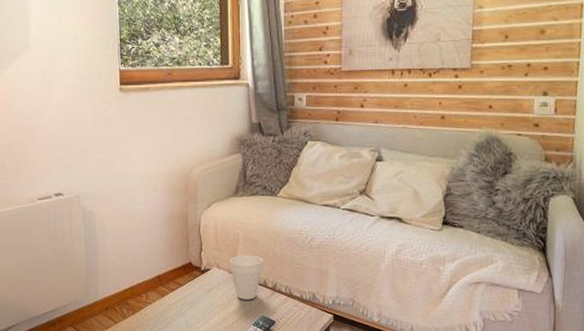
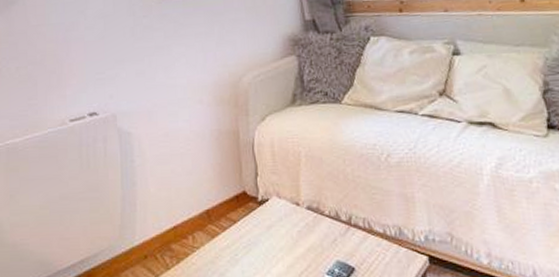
cup: present [229,255,263,300] -> none [291,179,333,239]

